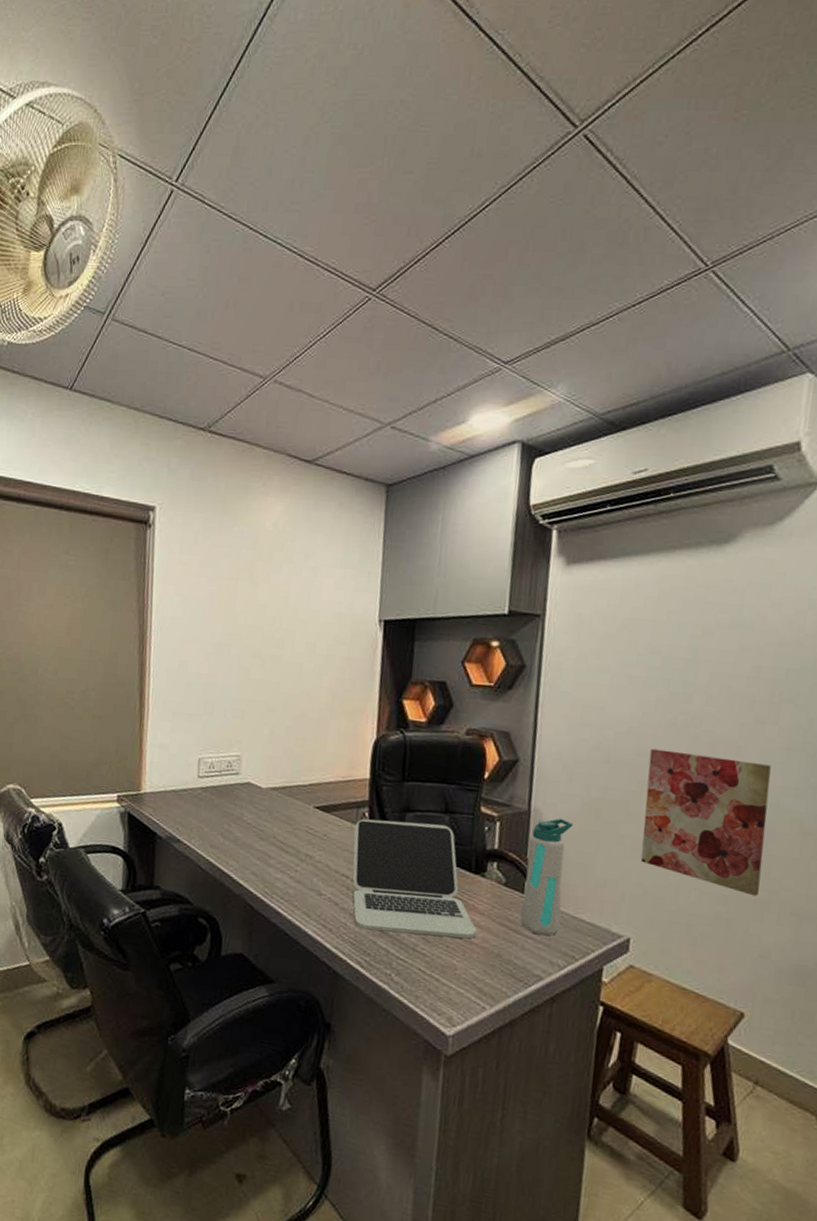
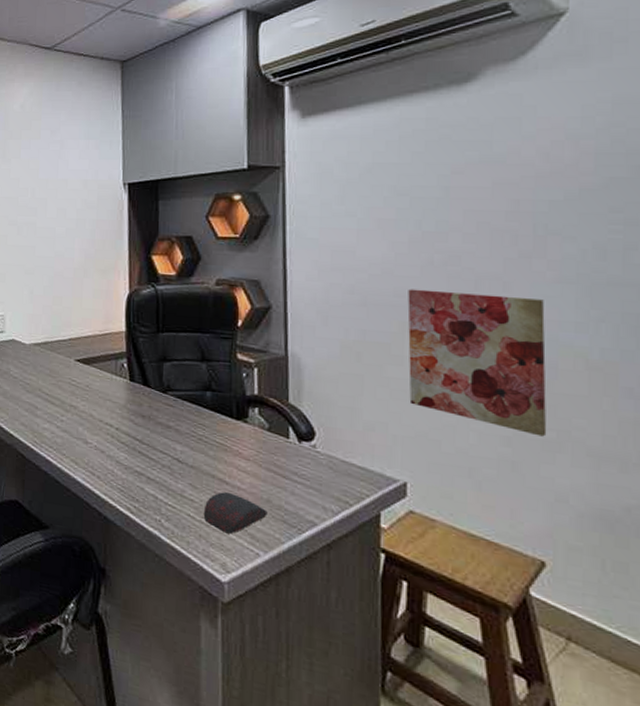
laptop: present [352,819,477,939] -> none [114,369,244,485]
computer mouse: none [434,946,497,988] -> present [203,492,268,534]
water bottle: present [520,818,573,936] -> none [287,362,333,481]

